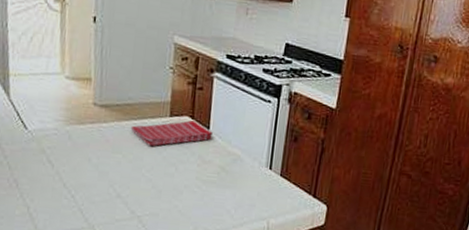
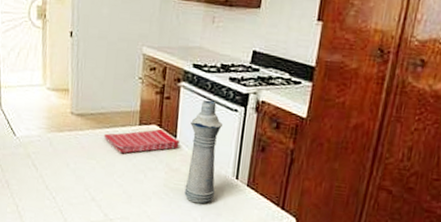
bottle: none [217,91,256,196] -> present [184,100,222,204]

